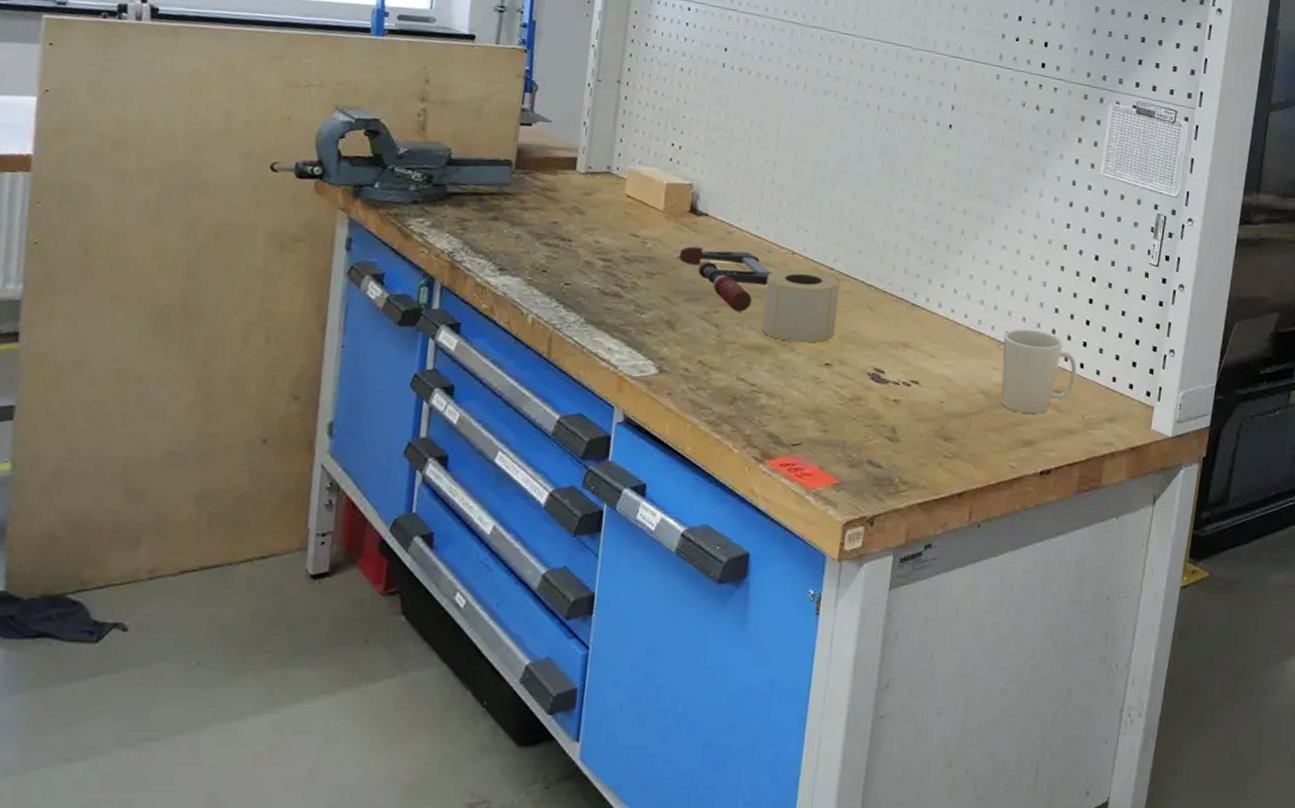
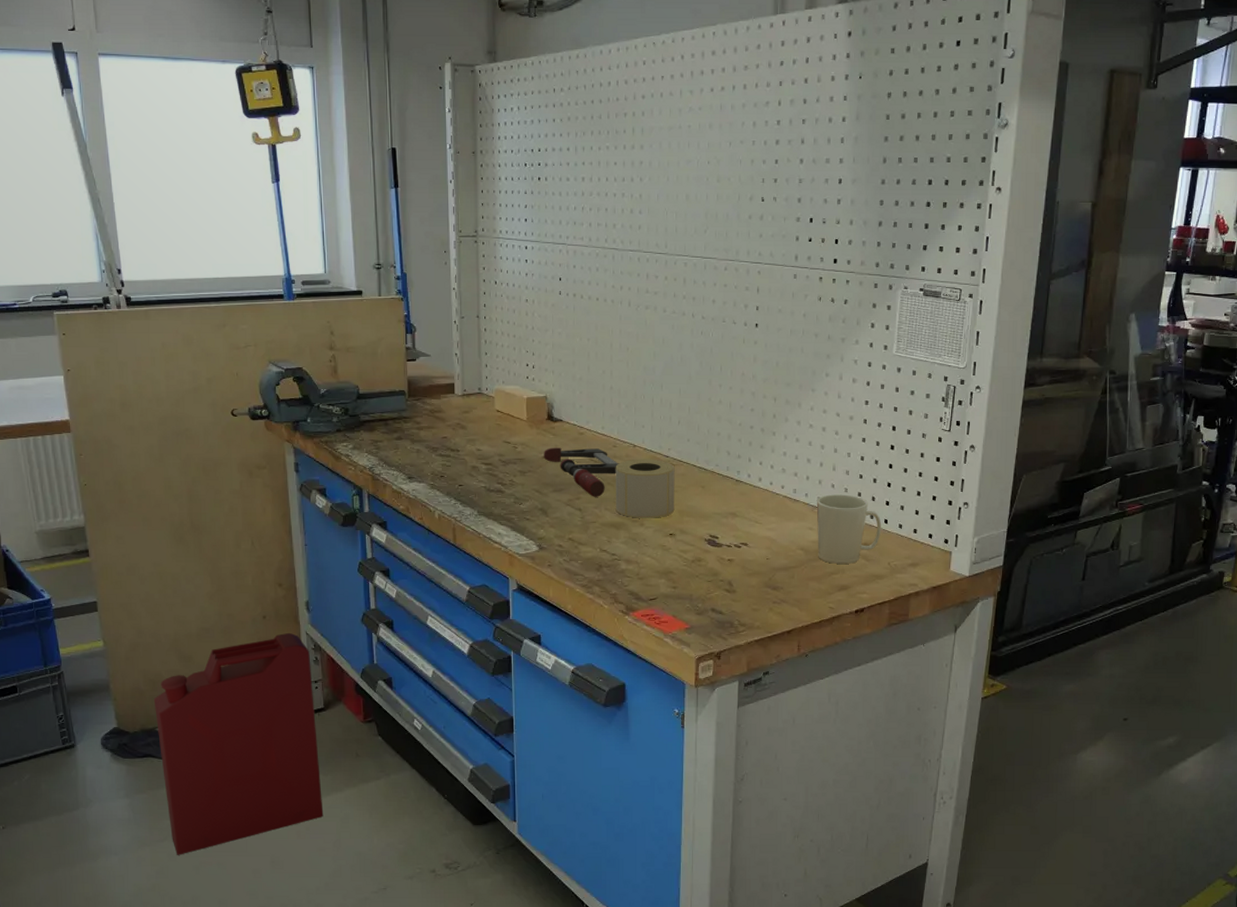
fuel can: none [54,464,322,790] -> present [153,632,324,855]

